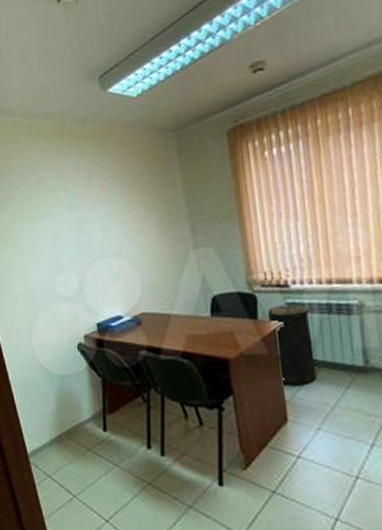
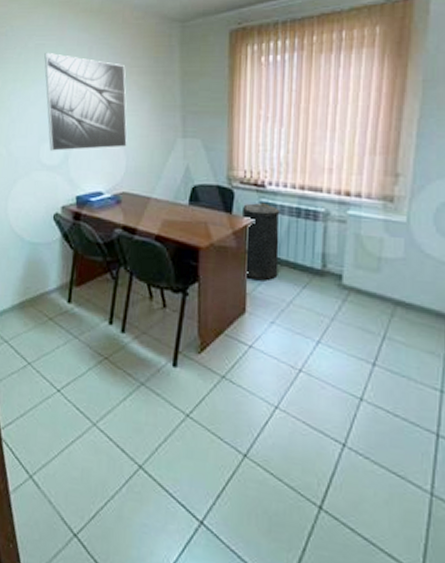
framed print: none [46,184,139,282] -> present [44,52,128,151]

